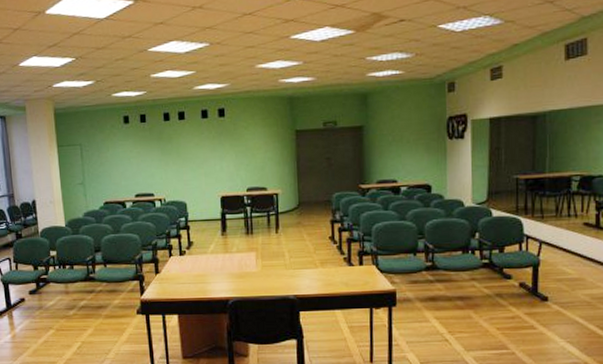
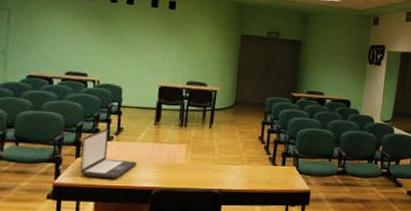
laptop: none [159,243,211,292] -> present [80,128,137,179]

